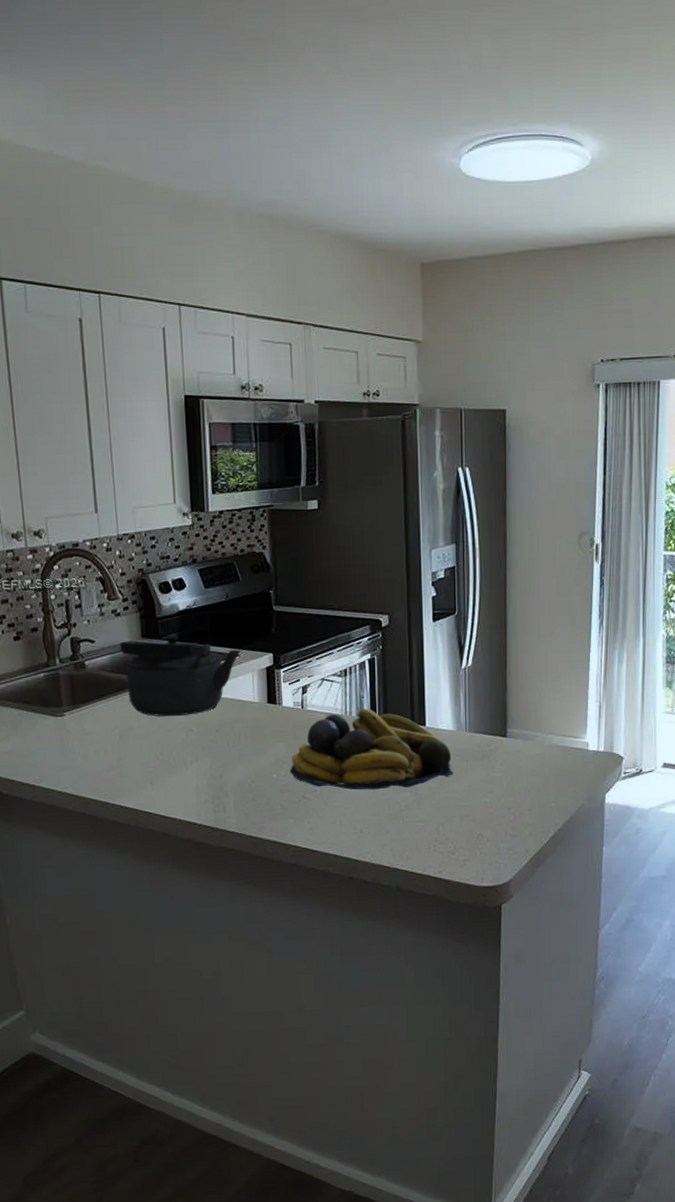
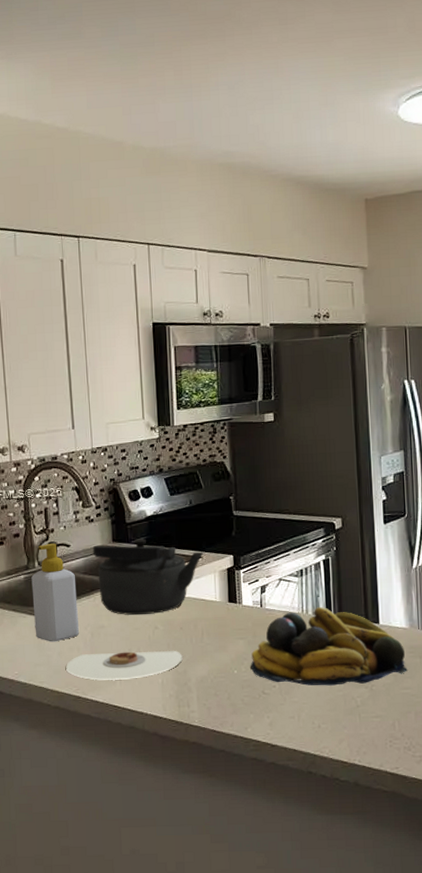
soap bottle: none [52,639,106,745] -> present [31,543,79,642]
plate: none [92,754,218,785] -> present [66,651,183,680]

